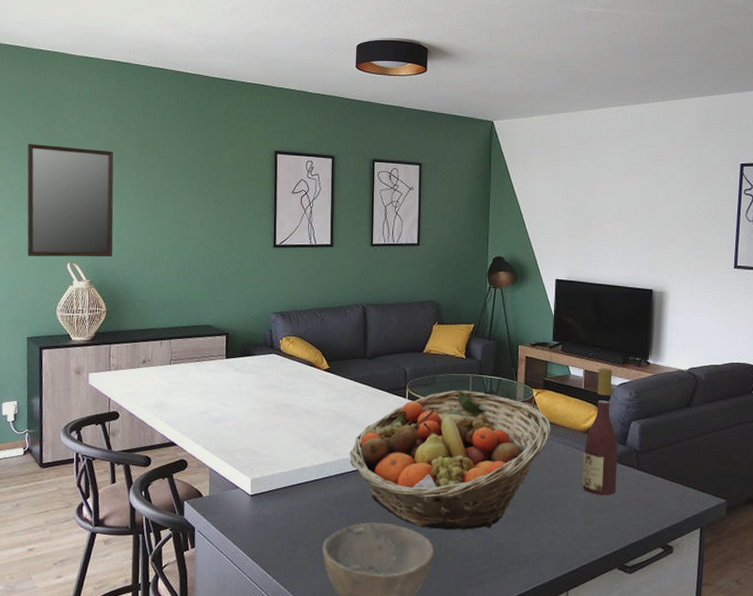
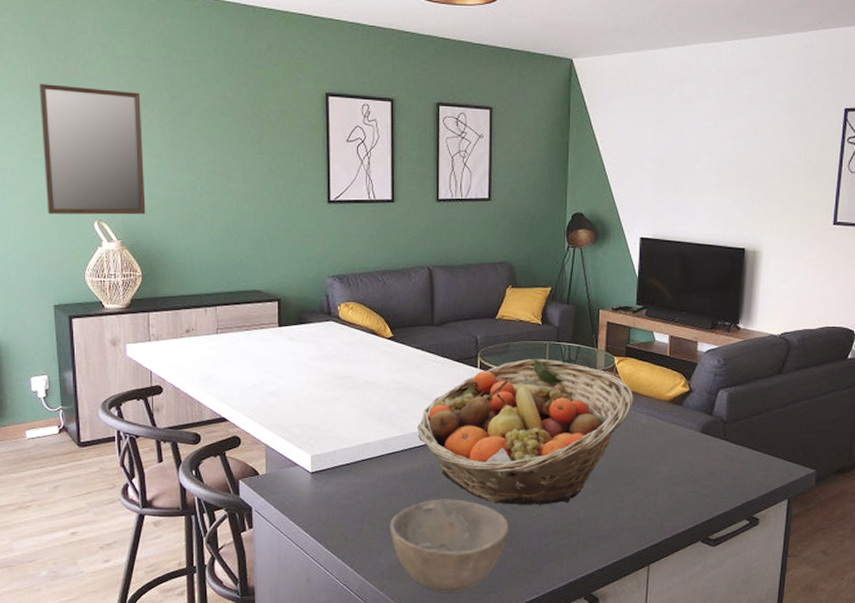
wine bottle: present [581,367,618,495] -> none [665,333,704,467]

